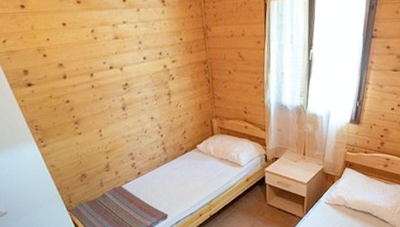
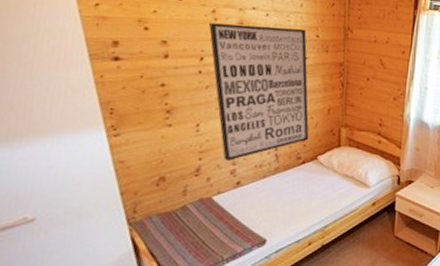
wall art: none [91,34,188,157] -> present [209,22,309,161]

